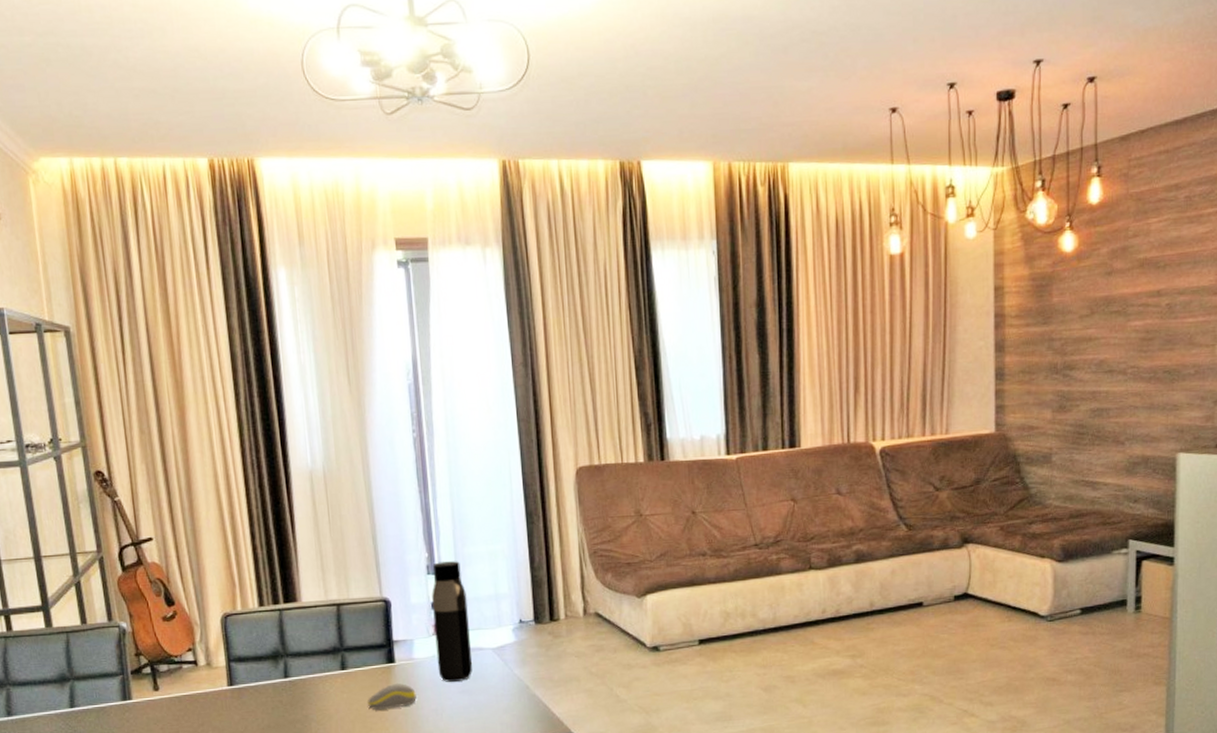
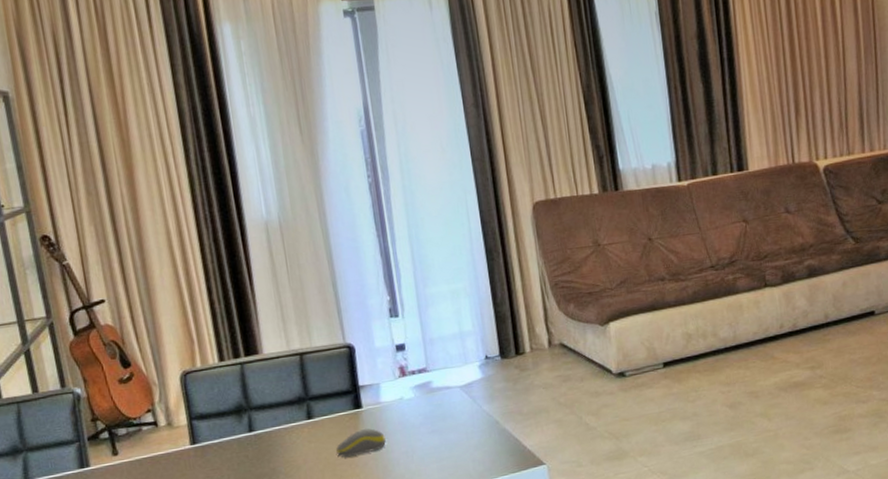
water bottle: present [432,561,472,682] -> none [395,302,441,424]

